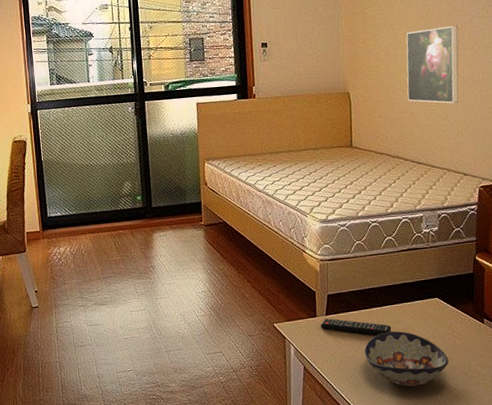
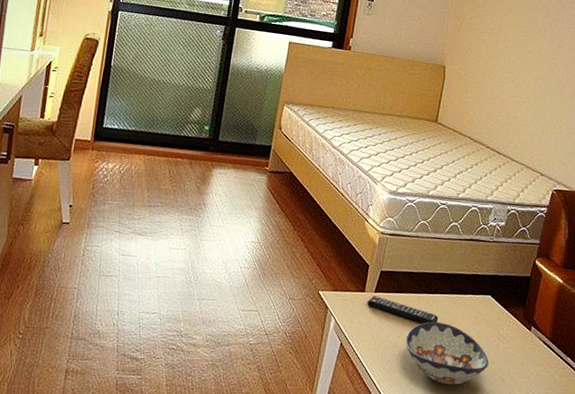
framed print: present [406,26,459,104] -> none [501,19,563,101]

